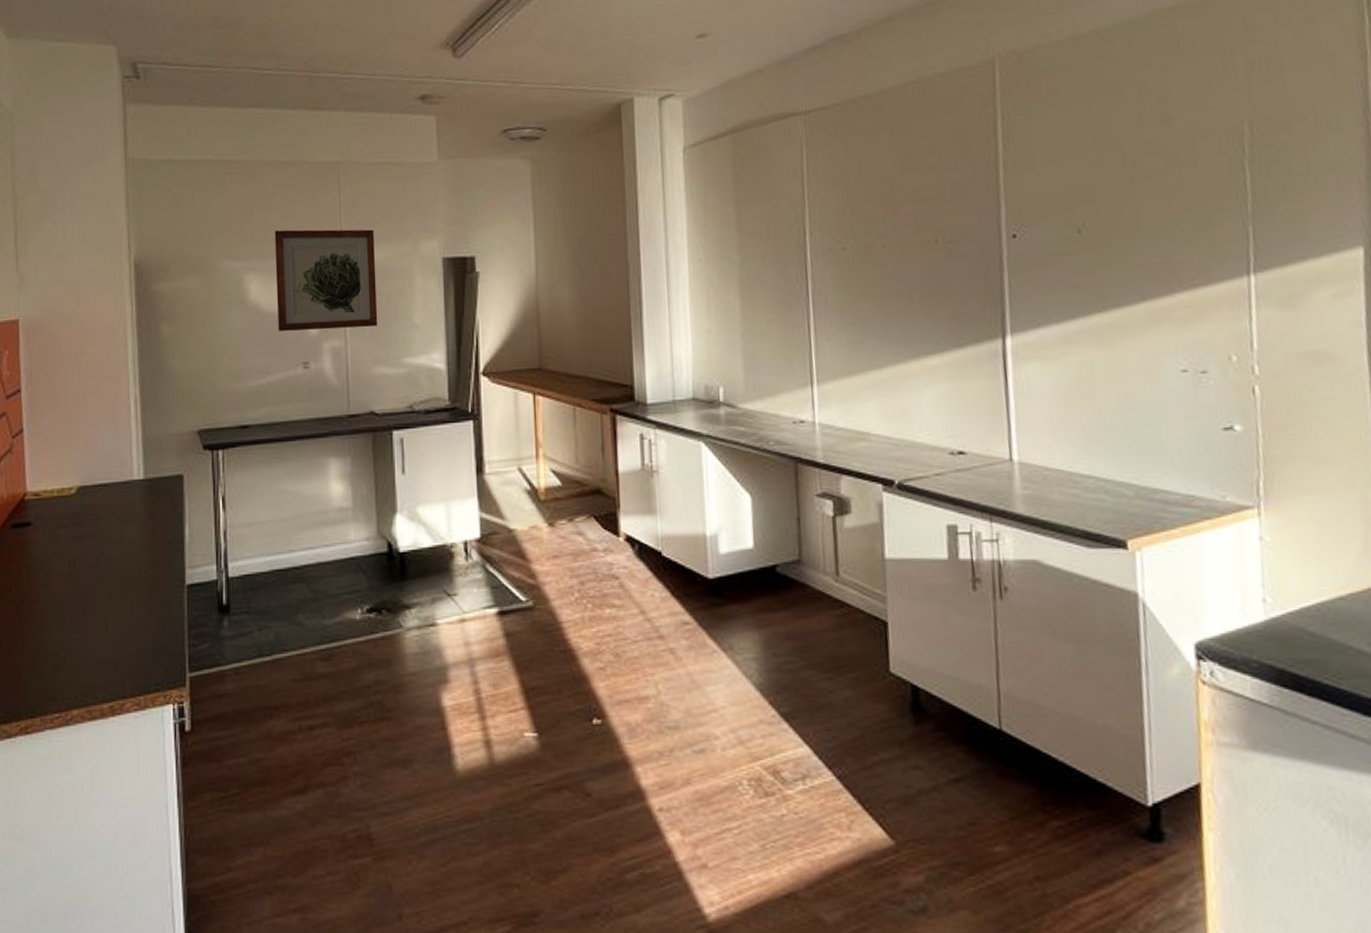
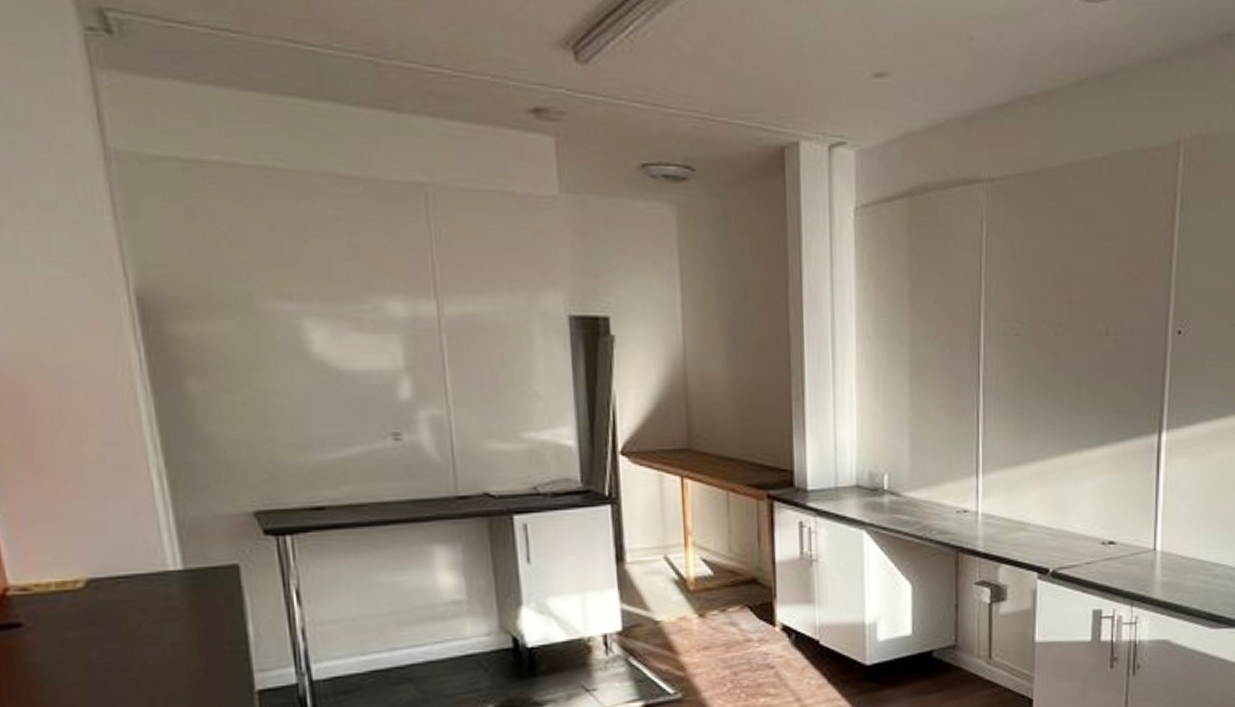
wall art: present [274,229,378,331] -> none [341,266,489,394]

